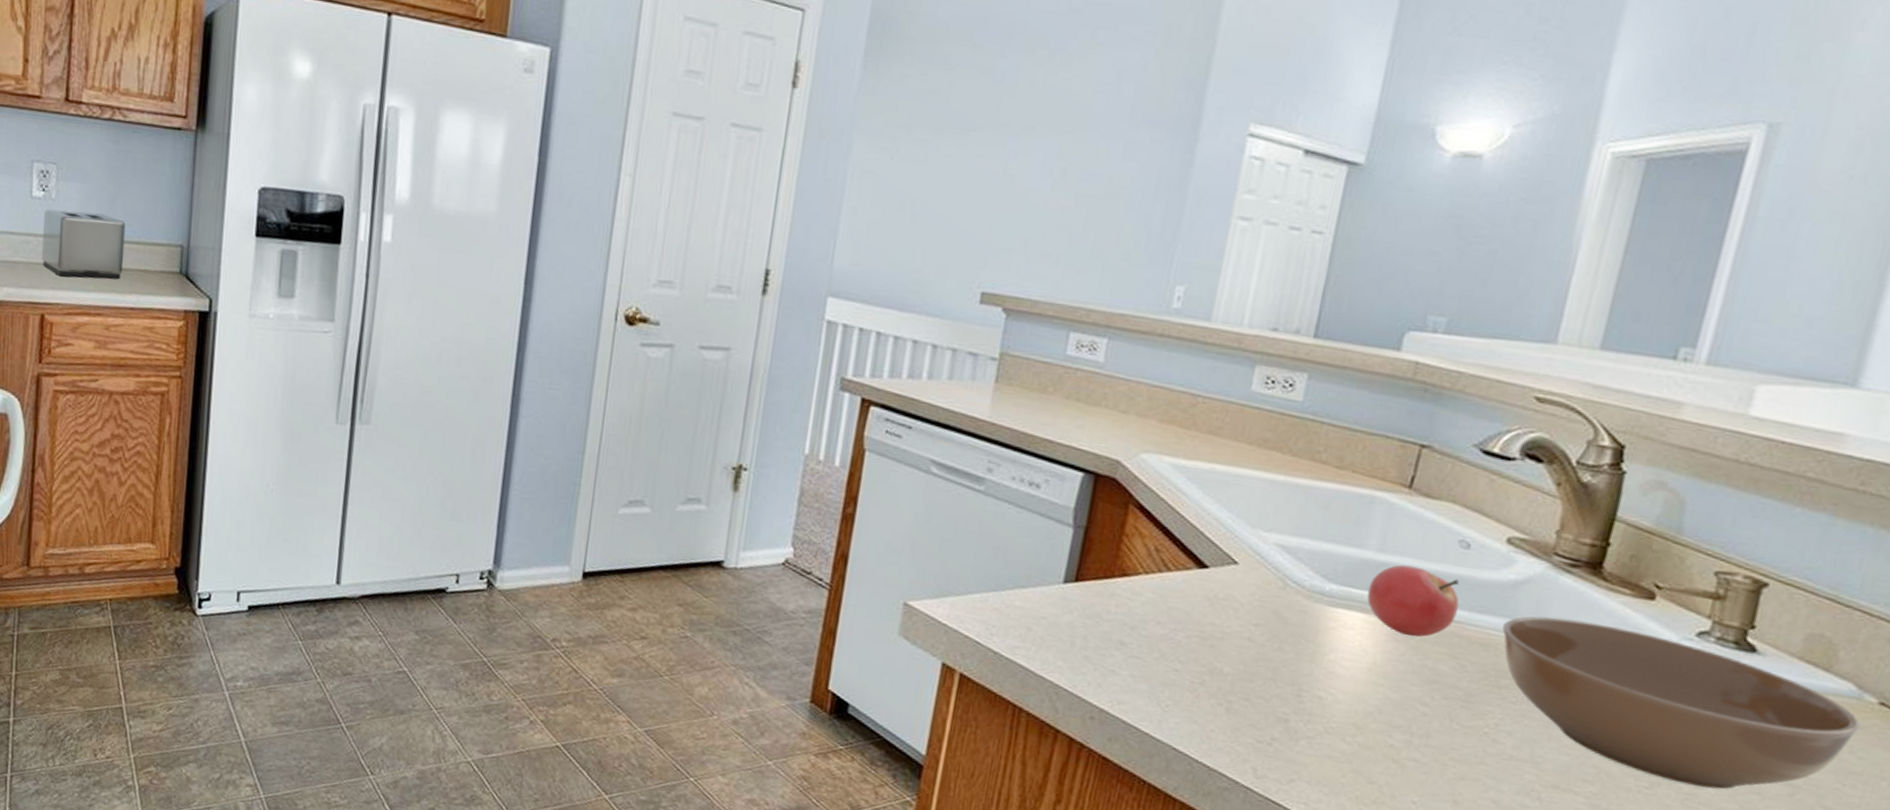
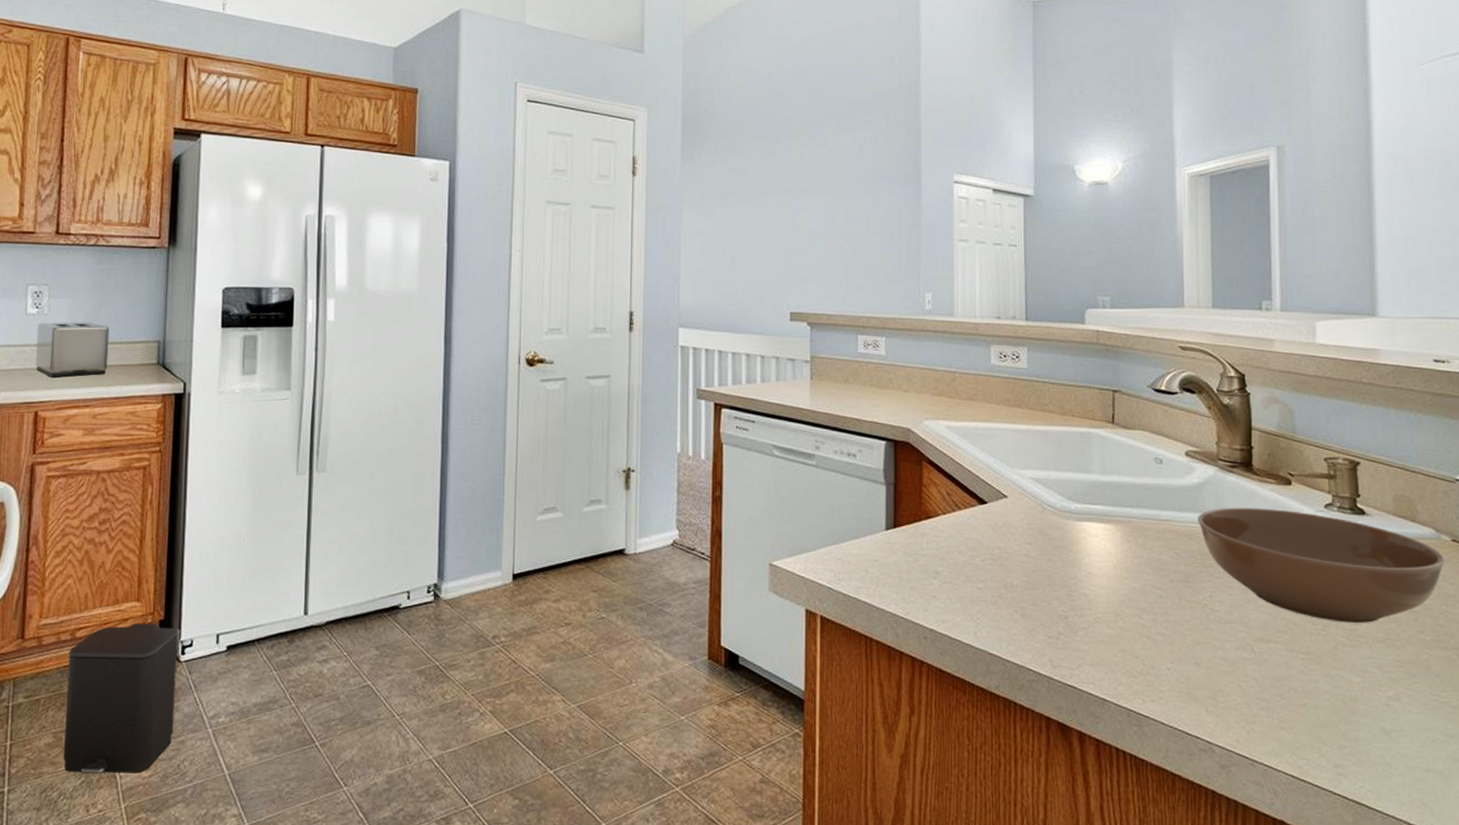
pedal bin: none [70,566,195,725] -> present [63,623,178,774]
fruit: present [1366,564,1459,638] -> none [1101,482,1165,537]

